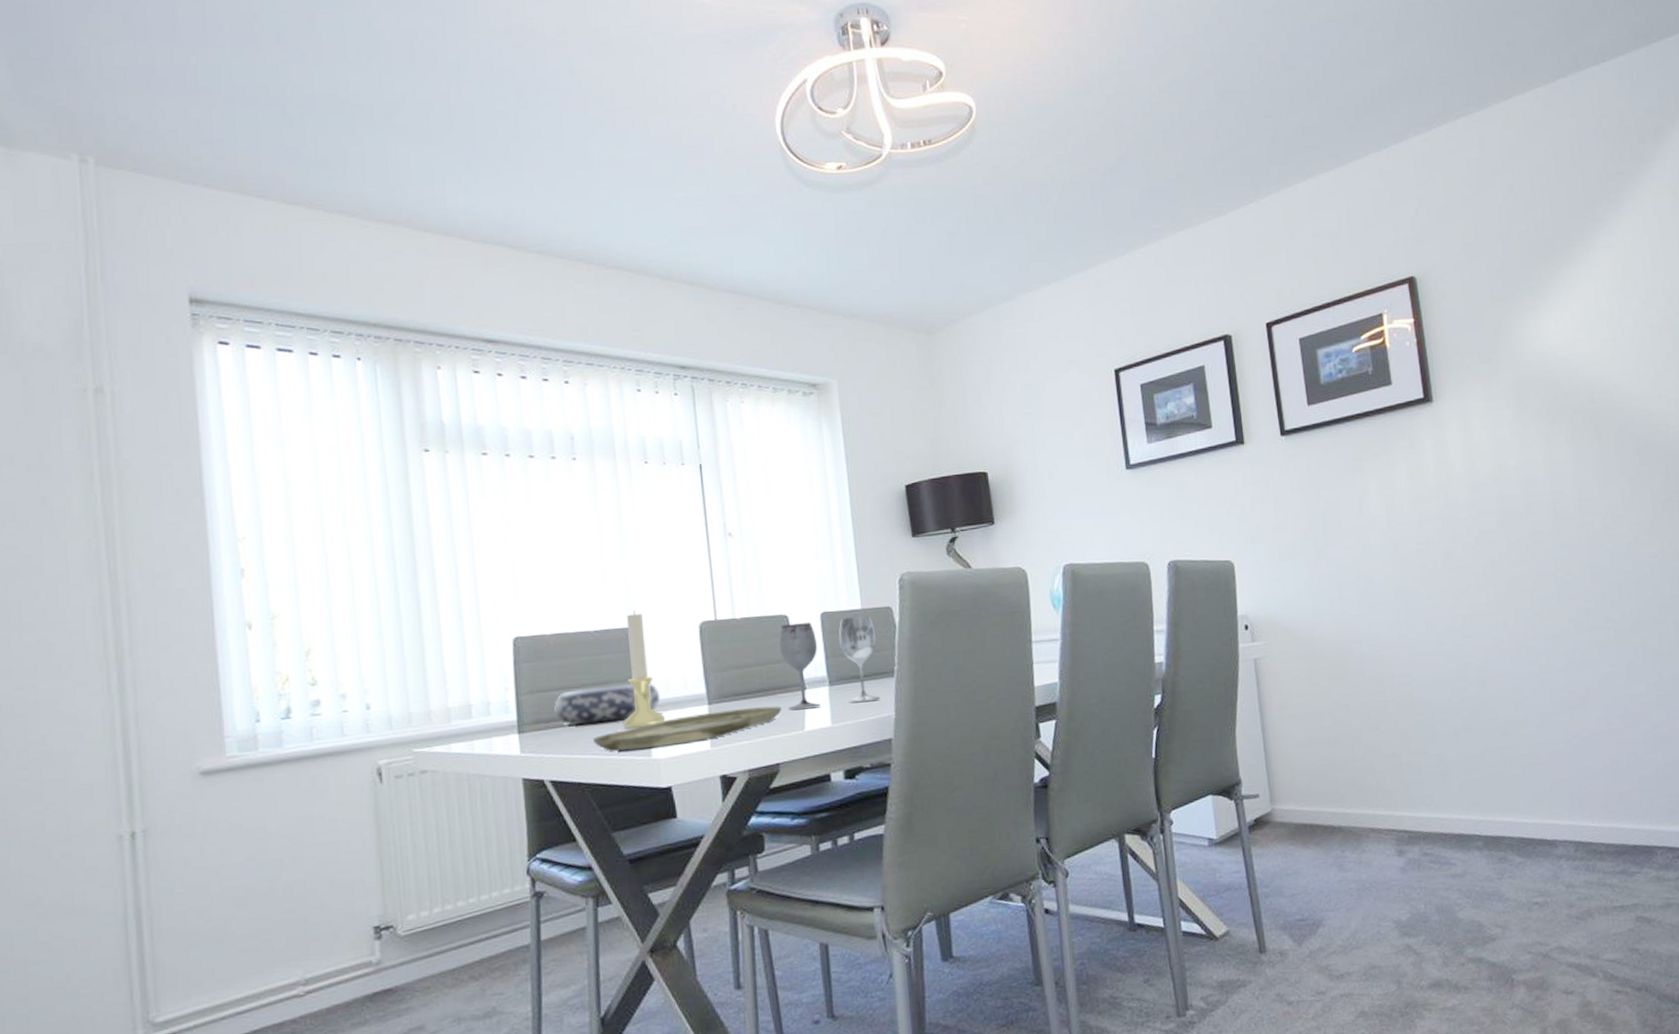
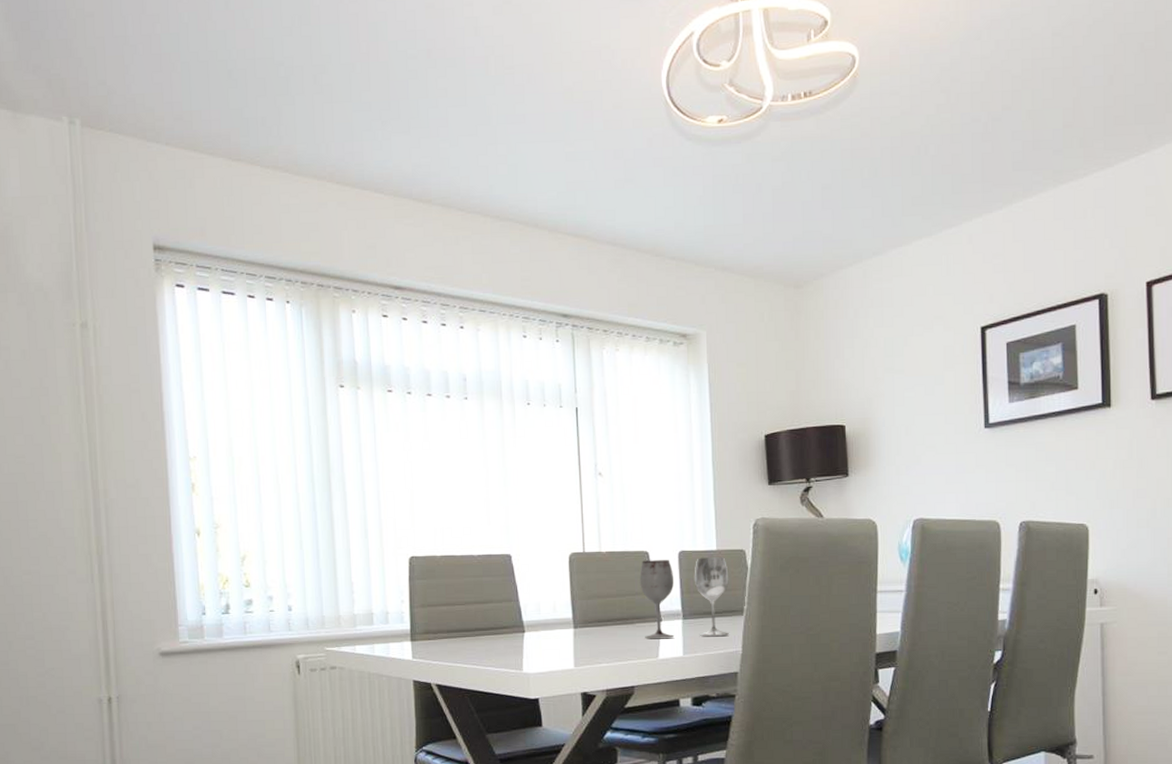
decorative bowl: present [554,683,661,725] -> none [442,604,533,638]
placemat: present [593,706,782,751] -> none [473,634,639,664]
candle holder: present [622,610,665,728] -> none [499,538,536,644]

